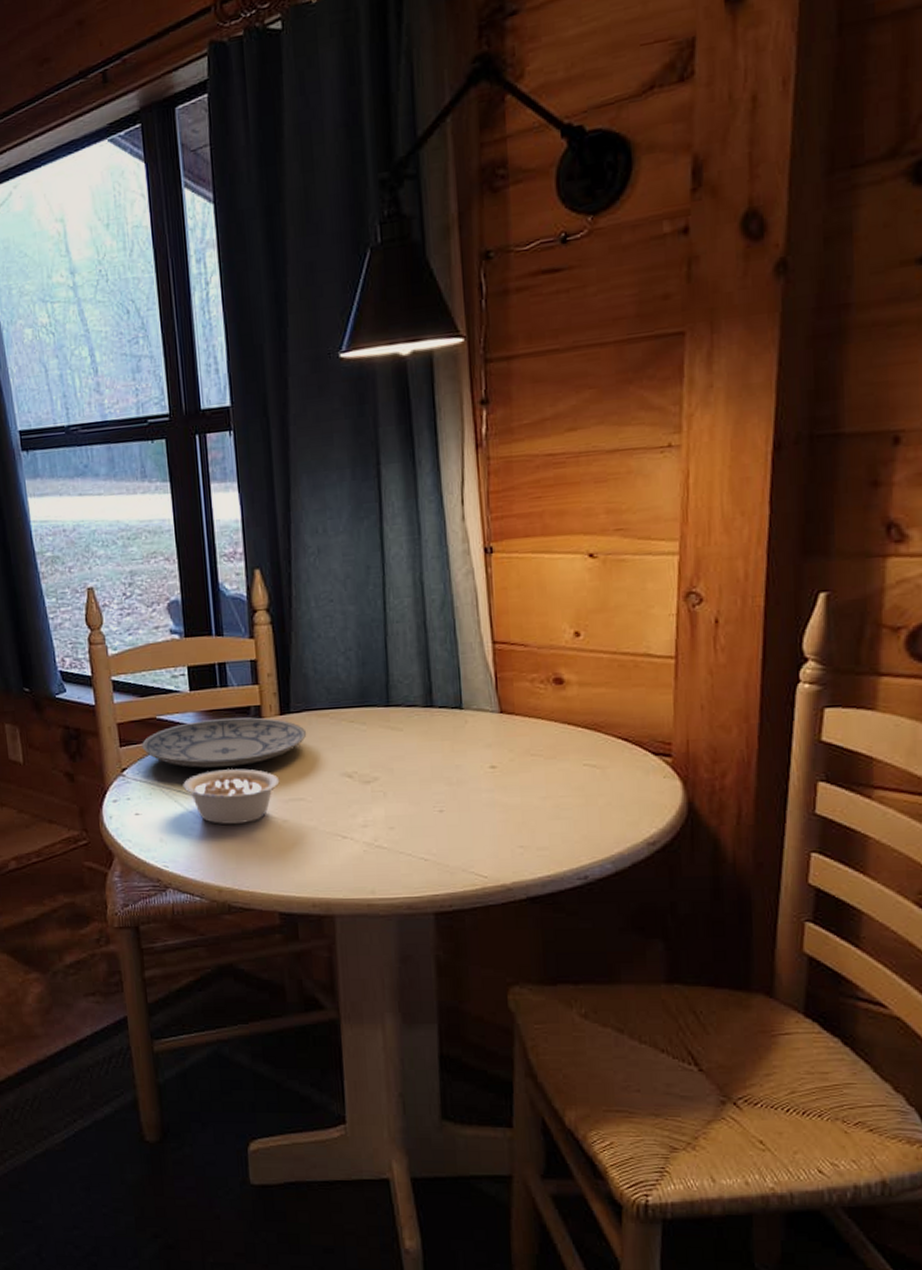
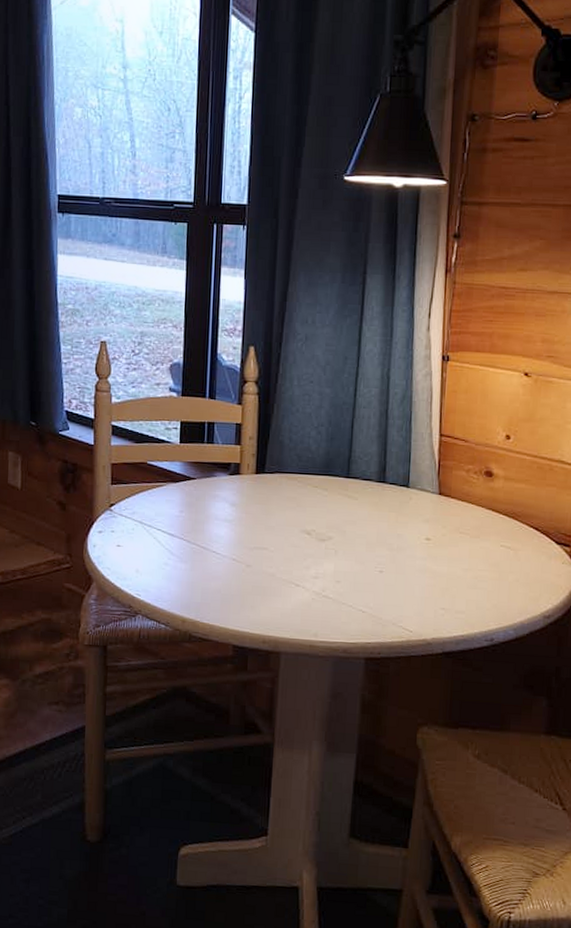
plate: present [142,717,307,768] -> none [131,470,277,514]
legume: present [183,768,280,824] -> none [163,515,248,564]

